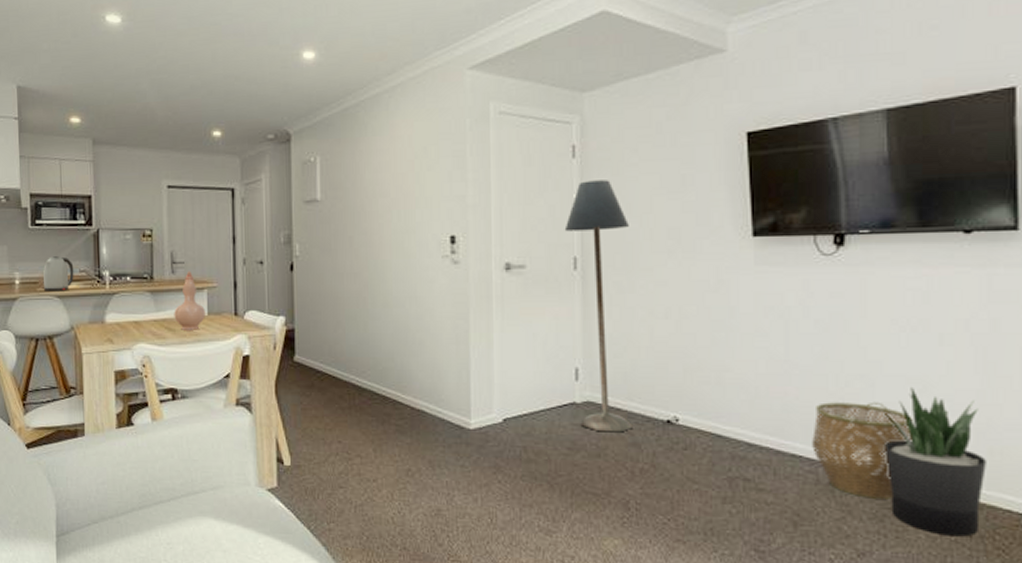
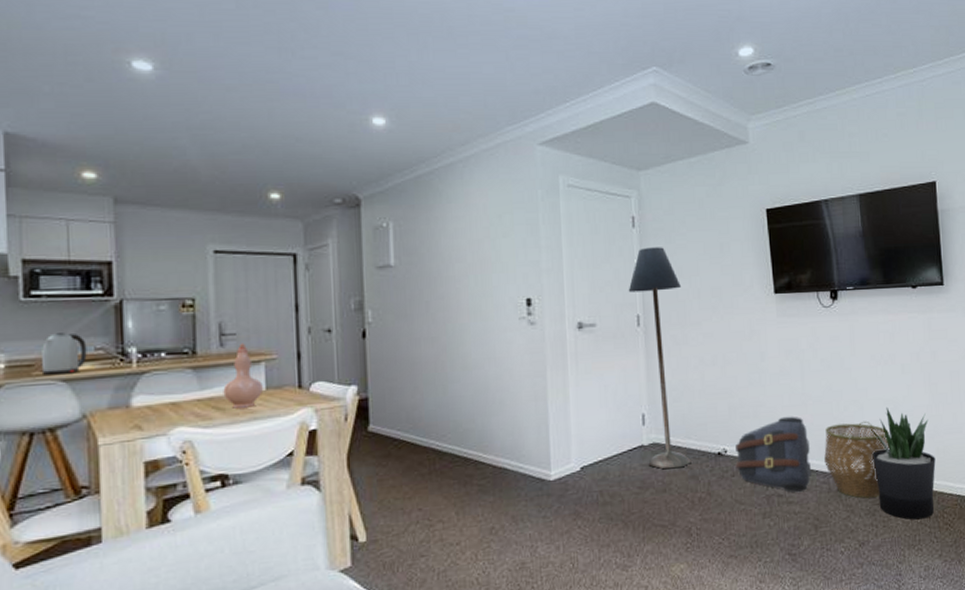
backpack: none [689,386,792,480] -> present [735,416,811,493]

